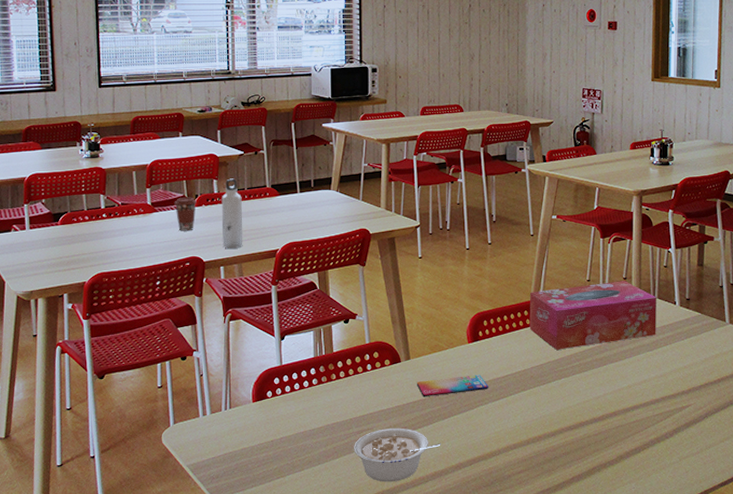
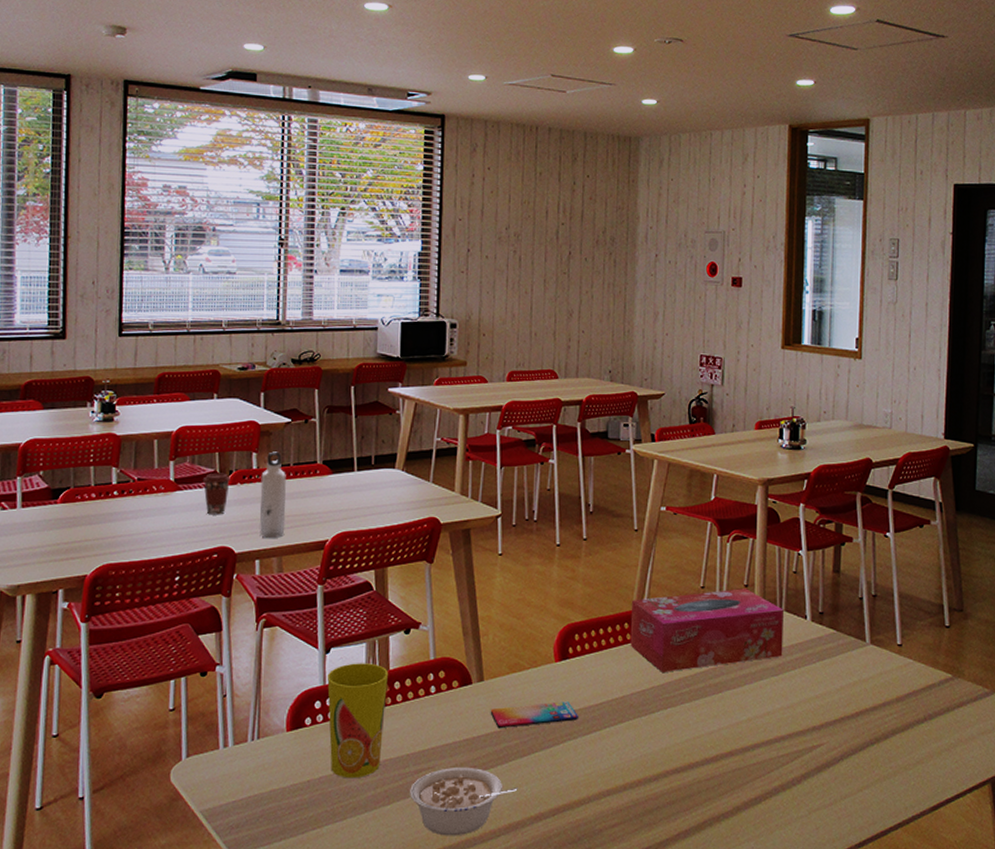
cup: none [284,347,332,439] -> present [327,663,388,779]

